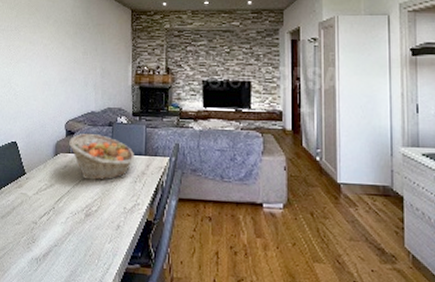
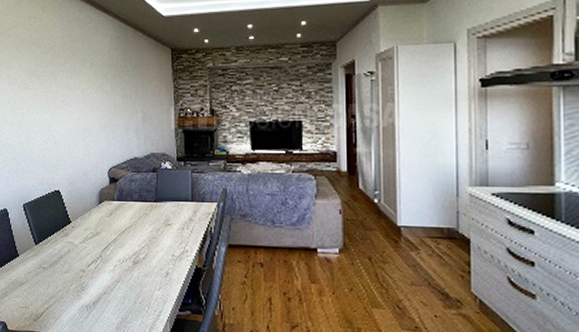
fruit basket: present [69,134,135,181] -> none [113,181,182,229]

